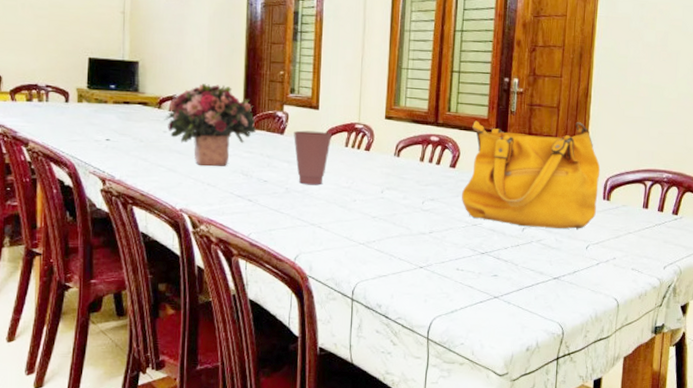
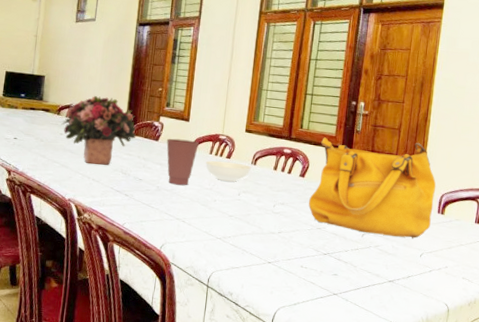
bowl: none [341,154,395,178] -> present [206,160,252,182]

